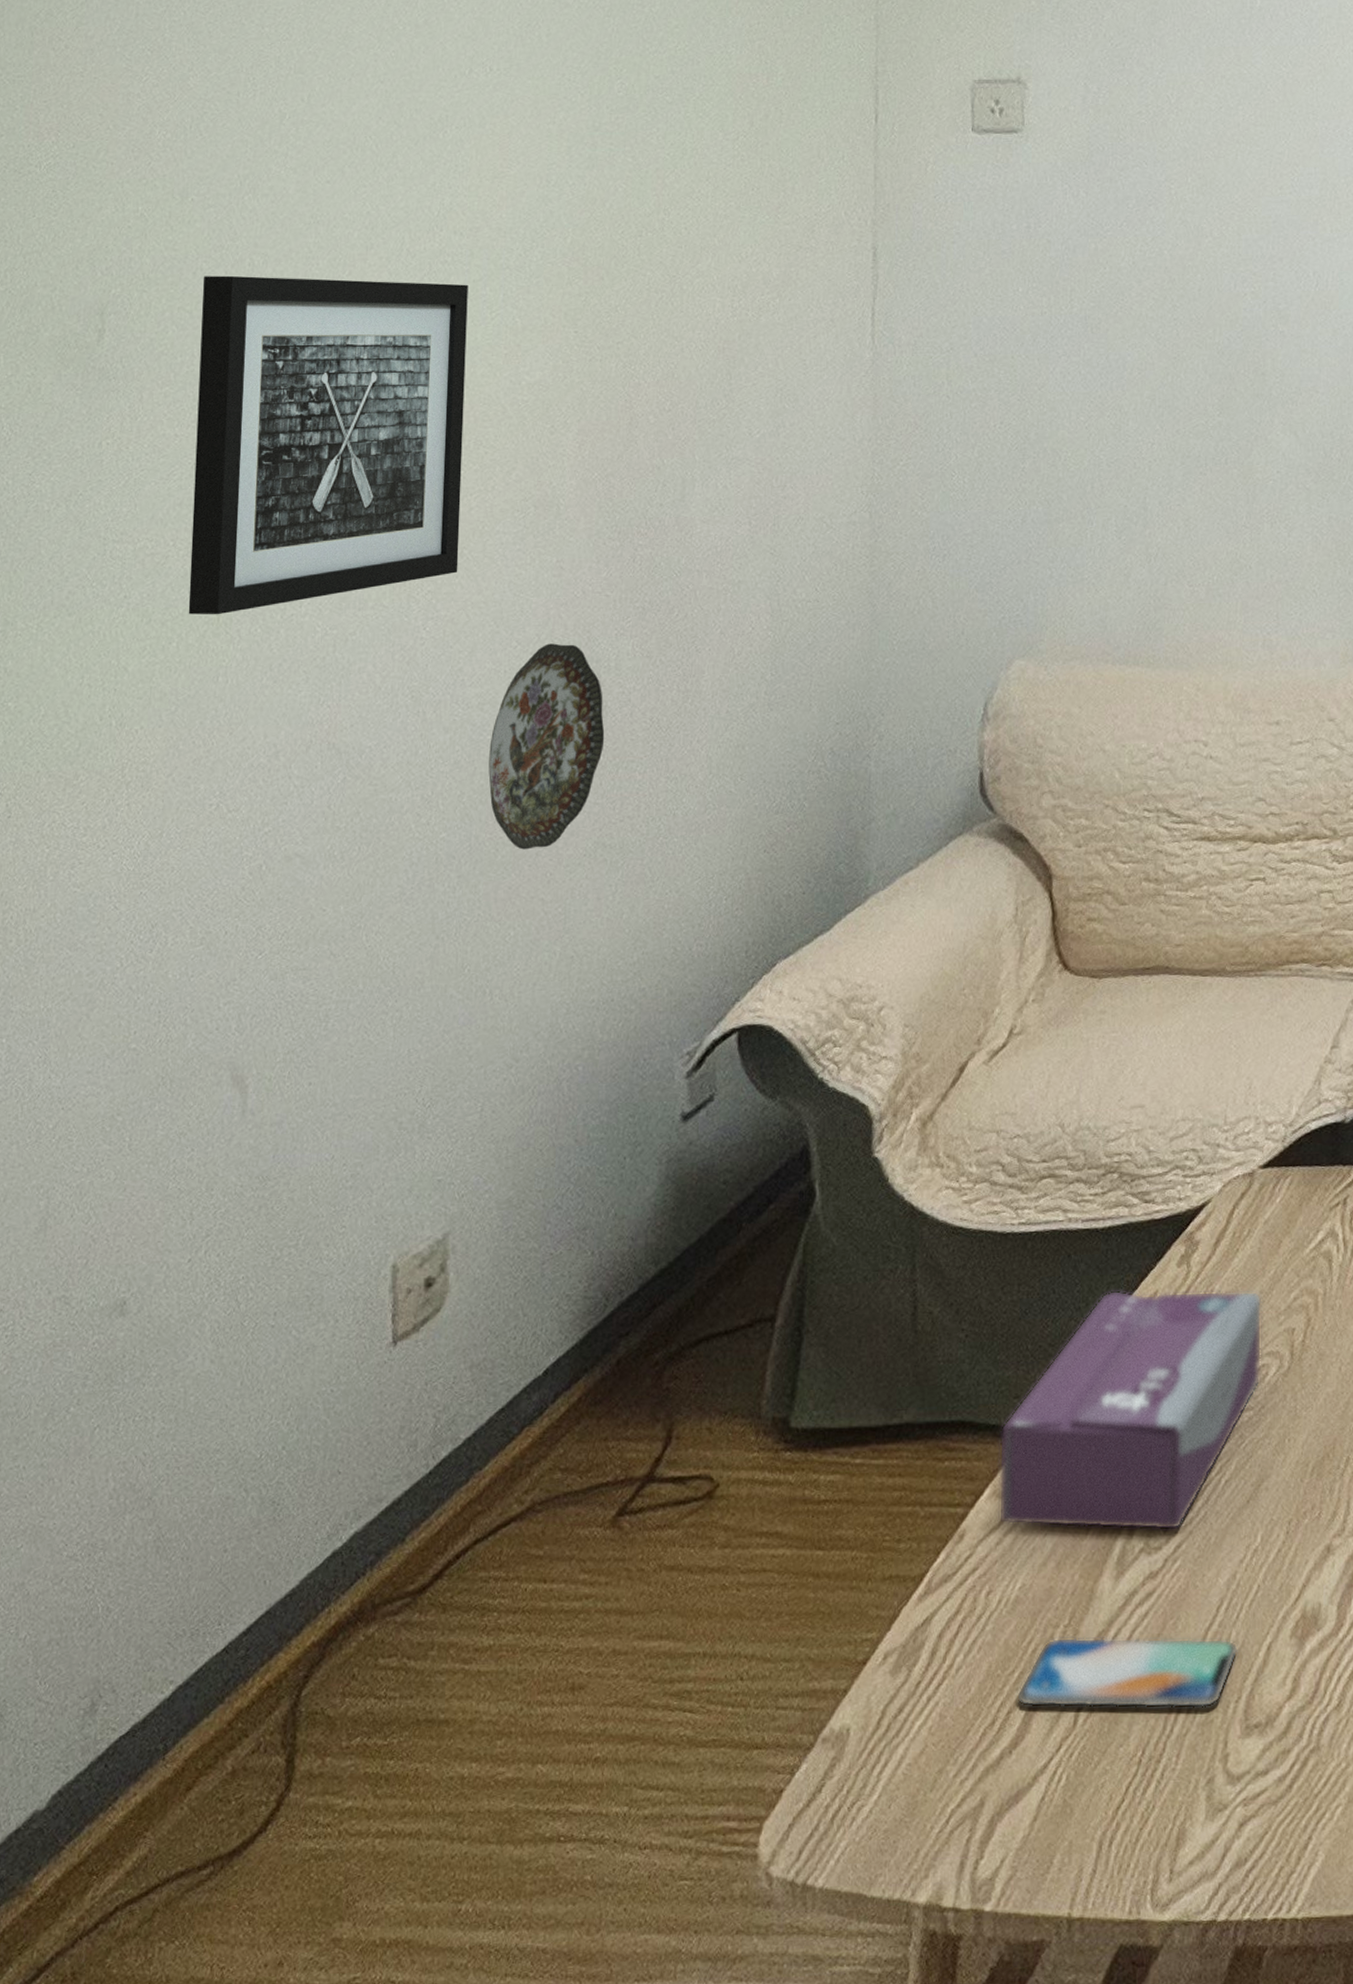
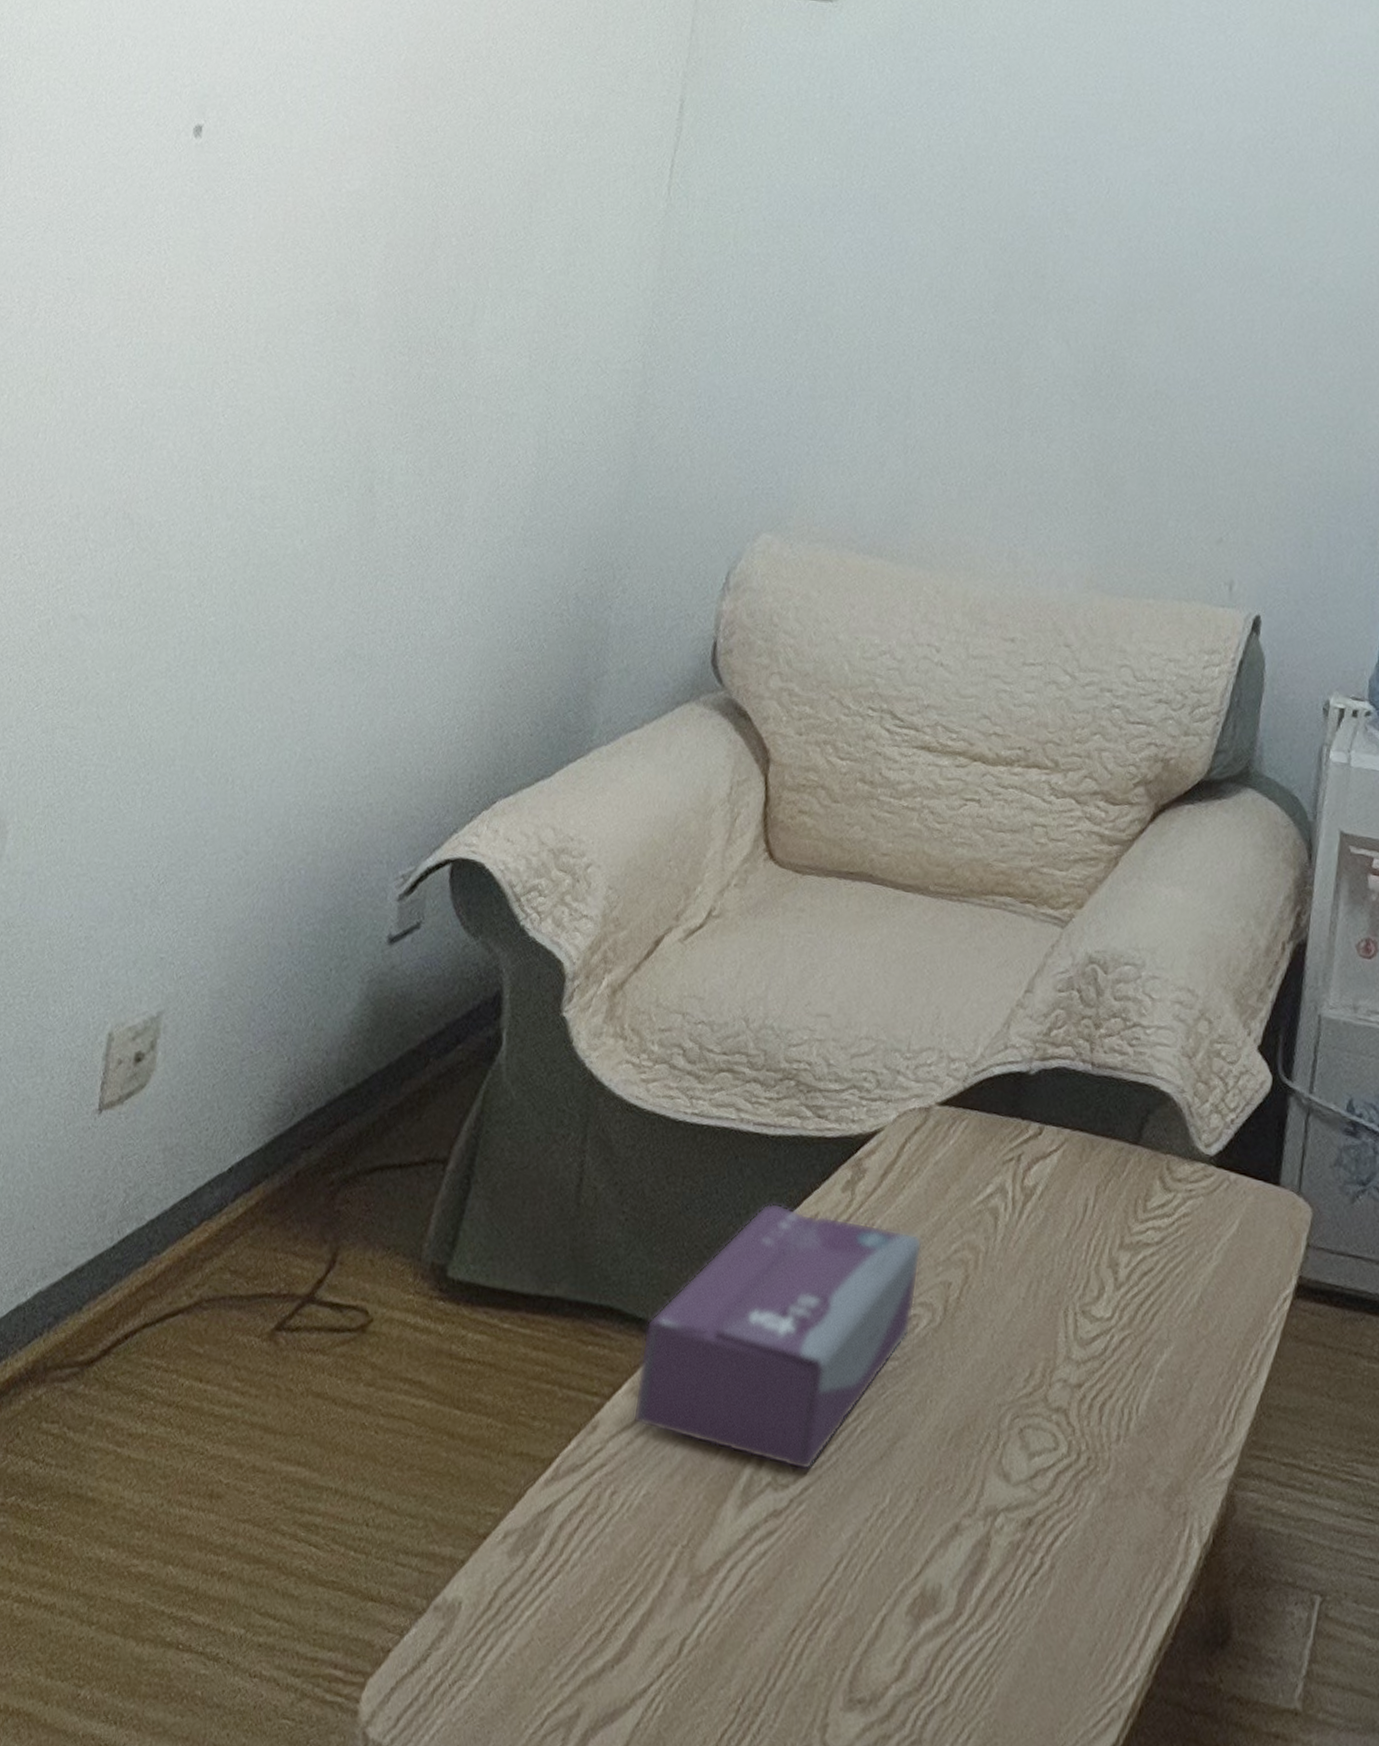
wall art: present [188,275,468,615] -> none [21,51,308,375]
decorative plate: present [488,643,605,850] -> none [258,447,374,648]
smartphone: present [1016,1637,1238,1709] -> none [625,1556,852,1669]

